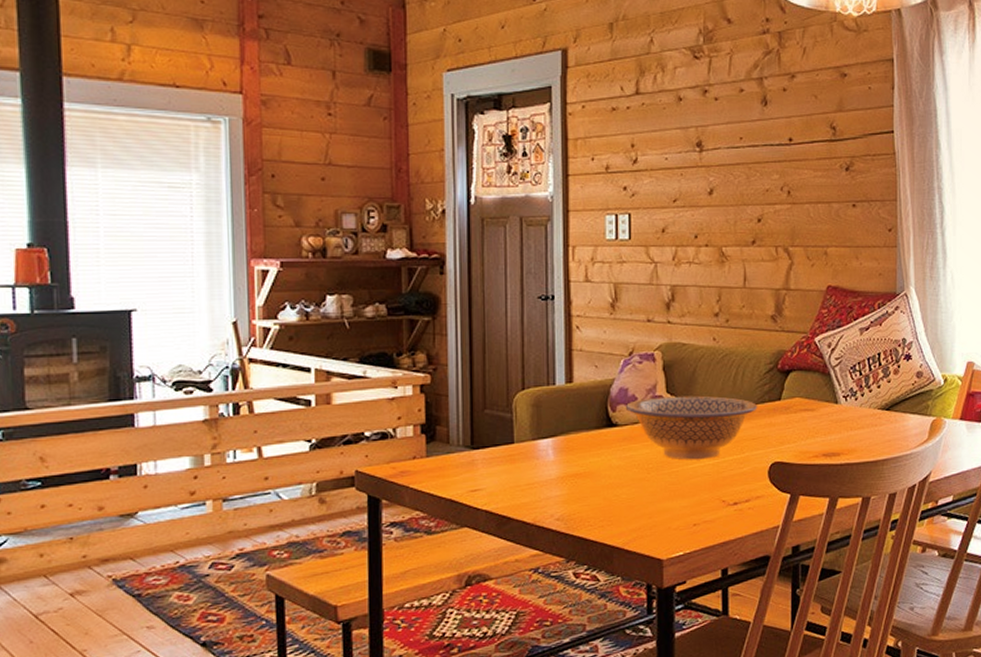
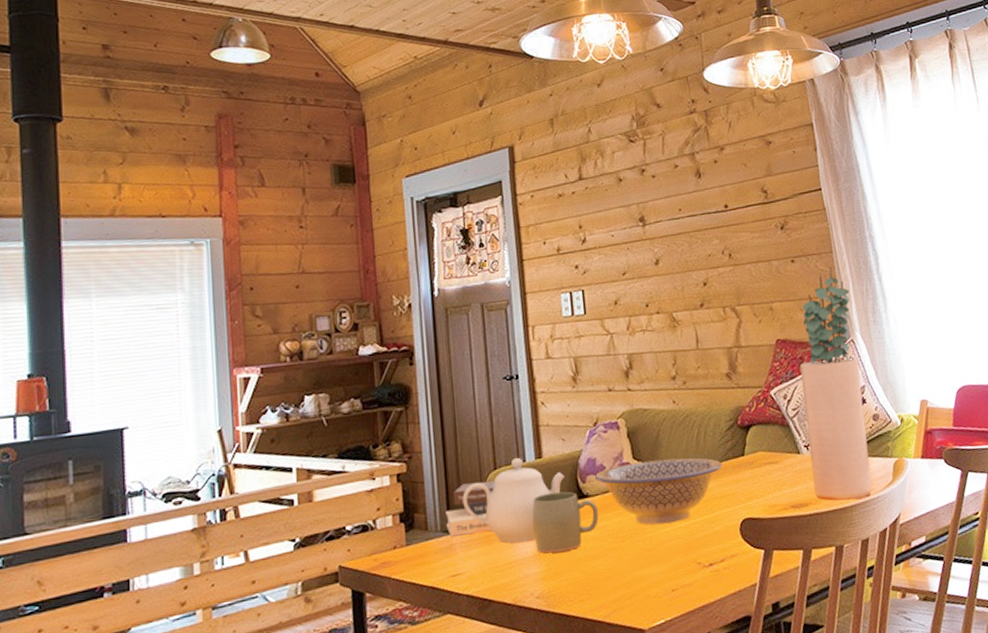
books: none [469,400,522,453] -> present [445,481,495,537]
teapot: none [487,379,595,465] -> present [462,457,565,543]
mug: none [557,418,627,478] -> present [531,491,599,554]
vase: none [847,215,910,454] -> present [800,266,872,501]

